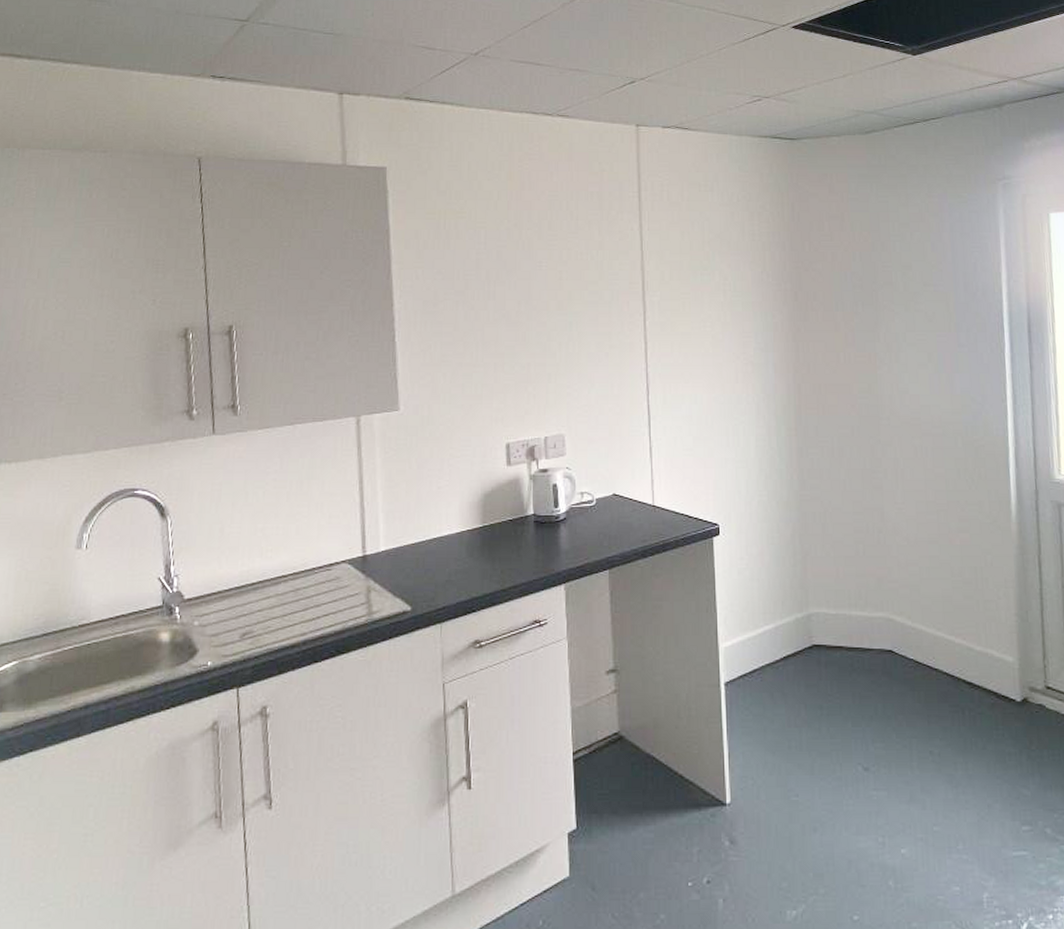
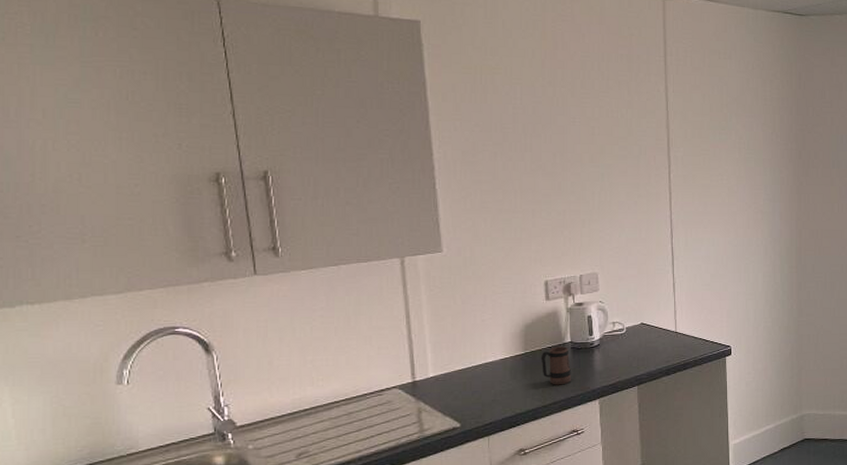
mug: none [500,519,535,565] -> present [540,346,572,385]

